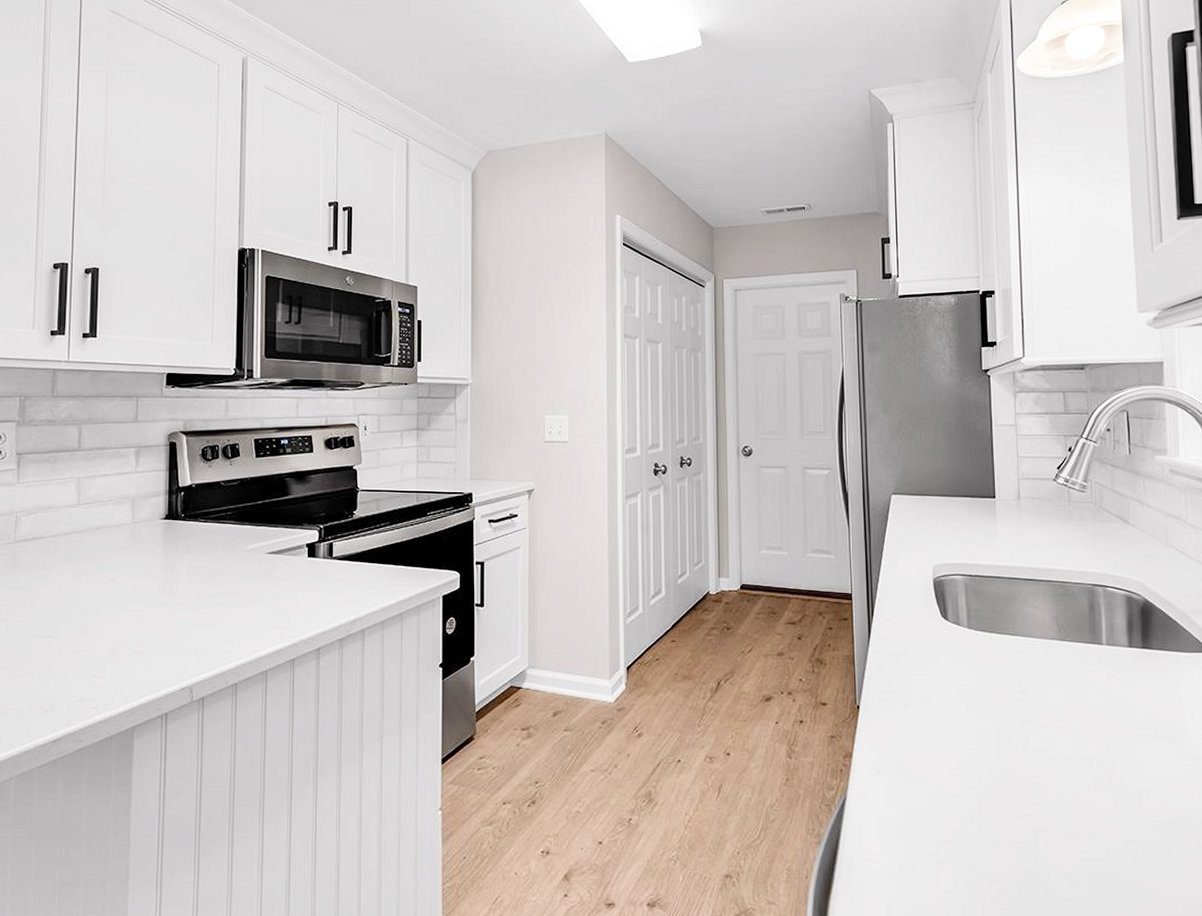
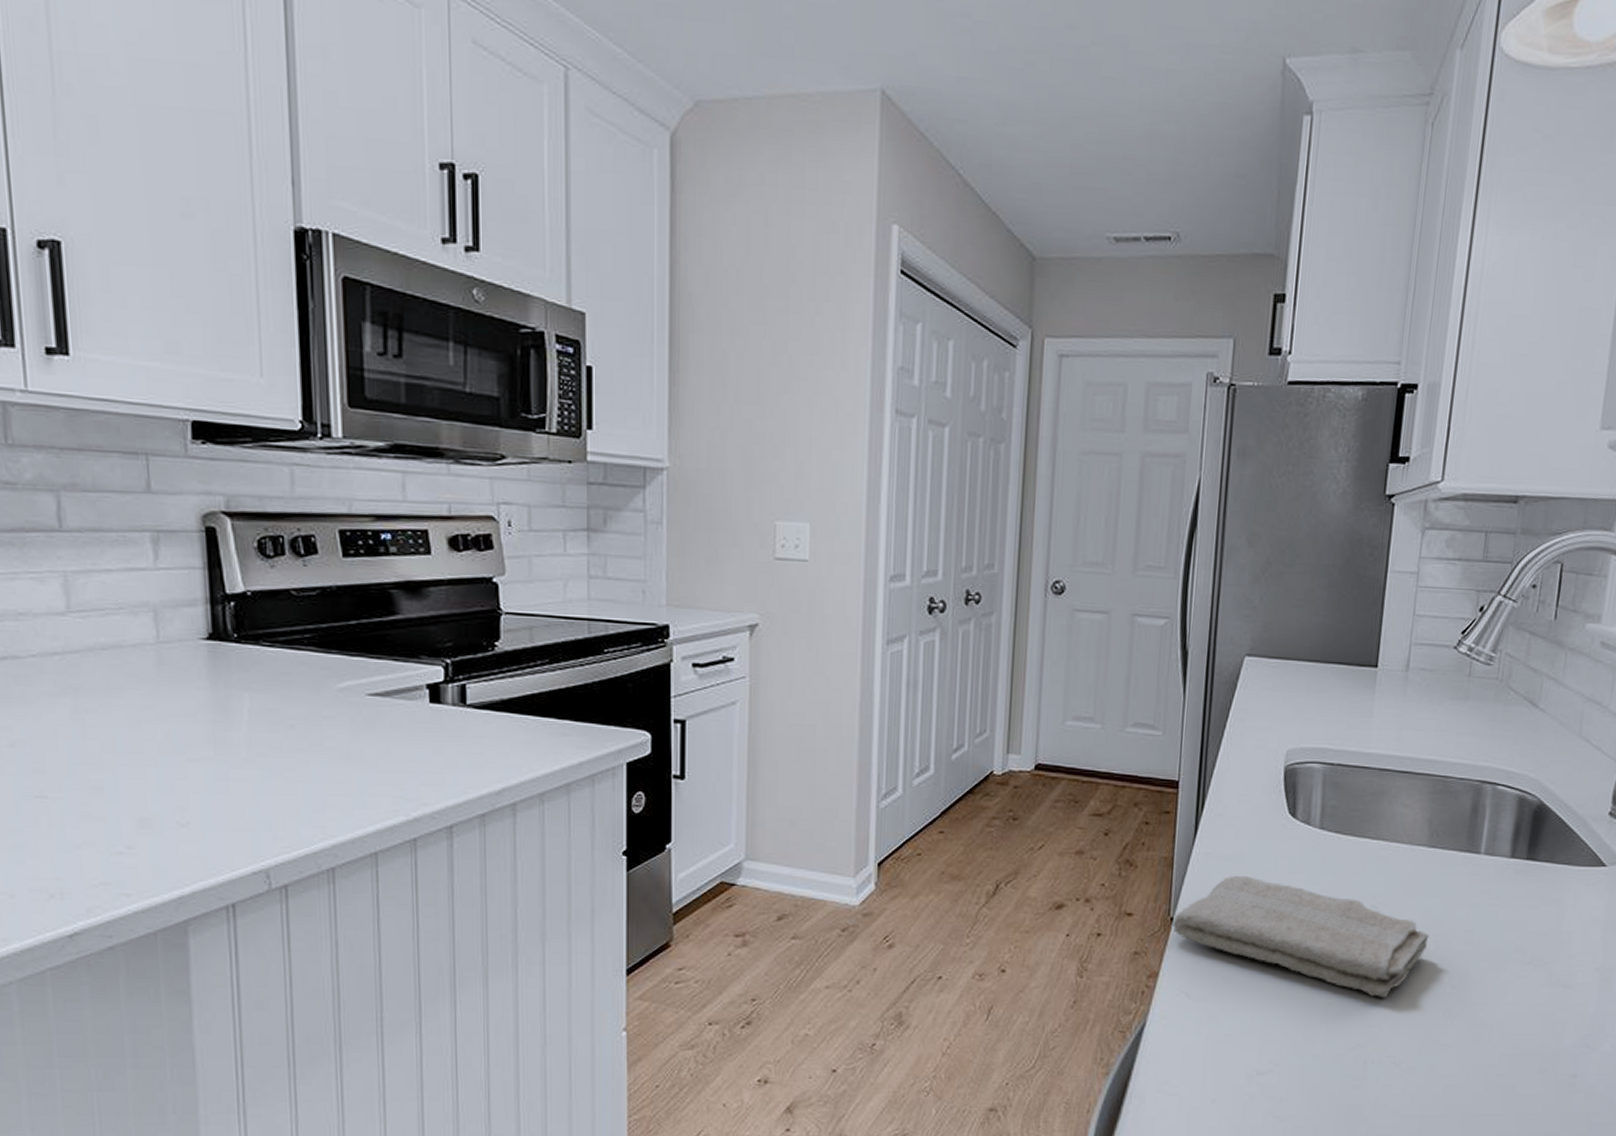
washcloth: none [859,669,1072,772] -> present [1173,875,1429,999]

